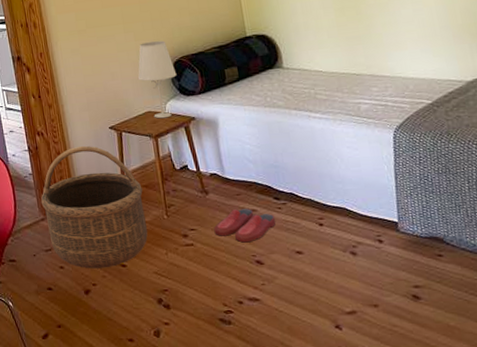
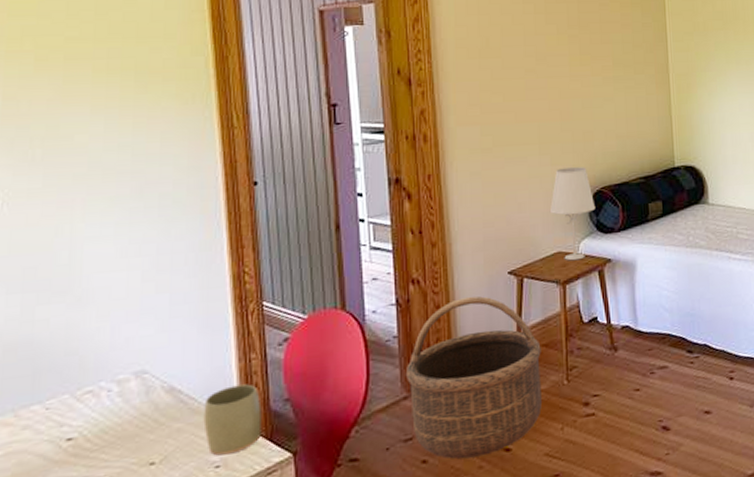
slippers: present [214,209,275,243] -> none [620,365,686,407]

